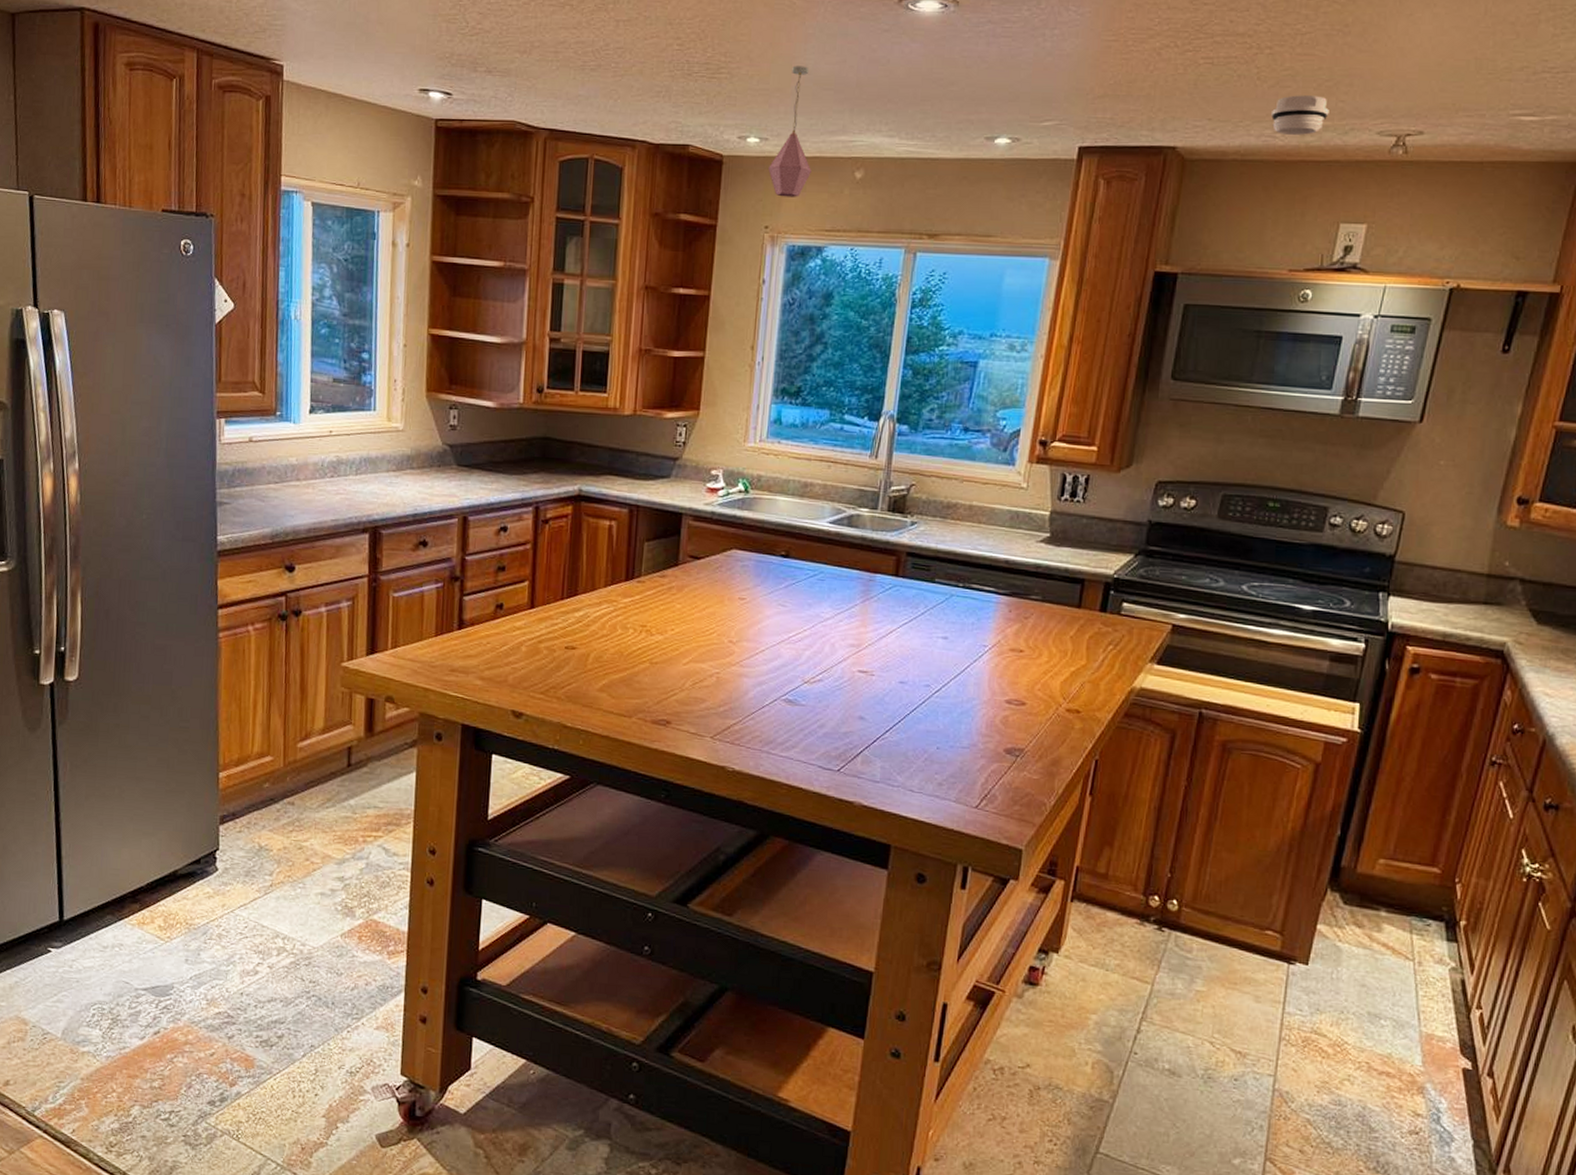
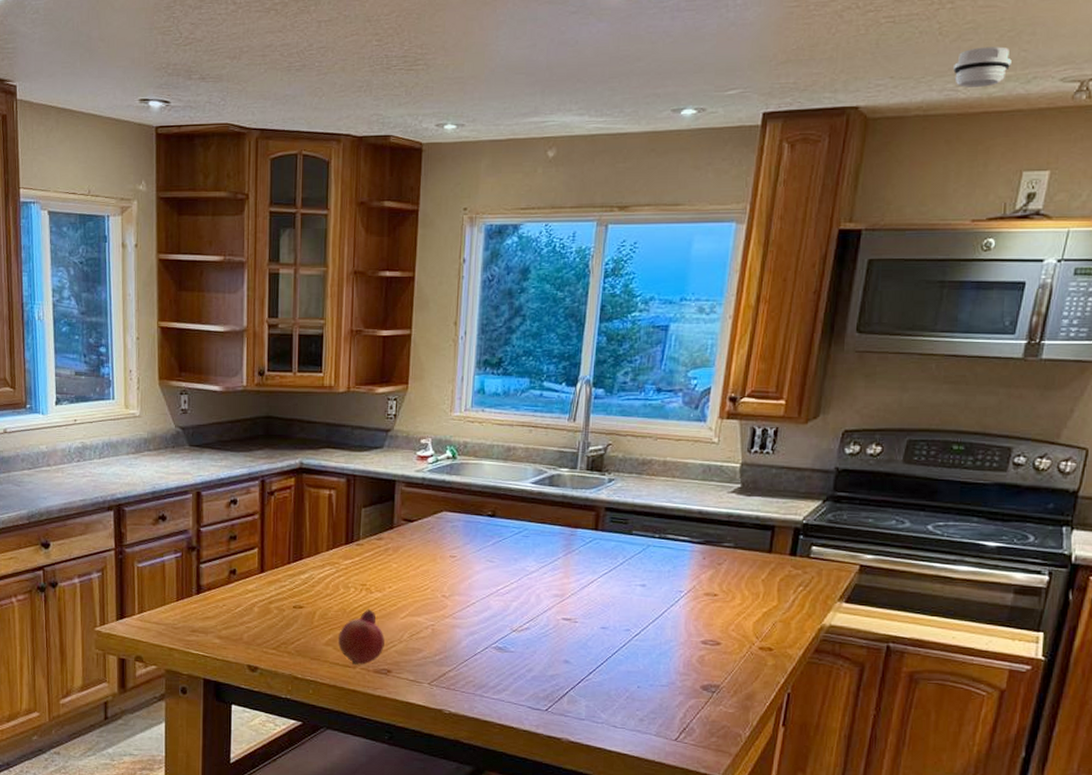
fruit: none [613,653,665,714] -> present [338,609,385,665]
pendant light: present [768,65,812,197] -> none [465,52,506,179]

